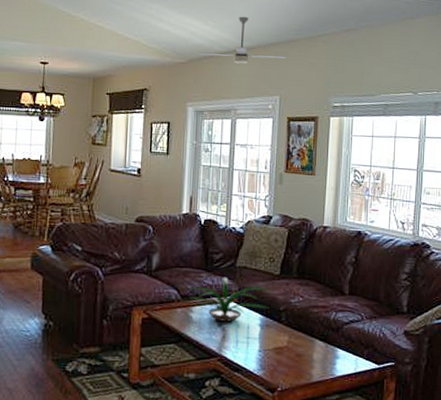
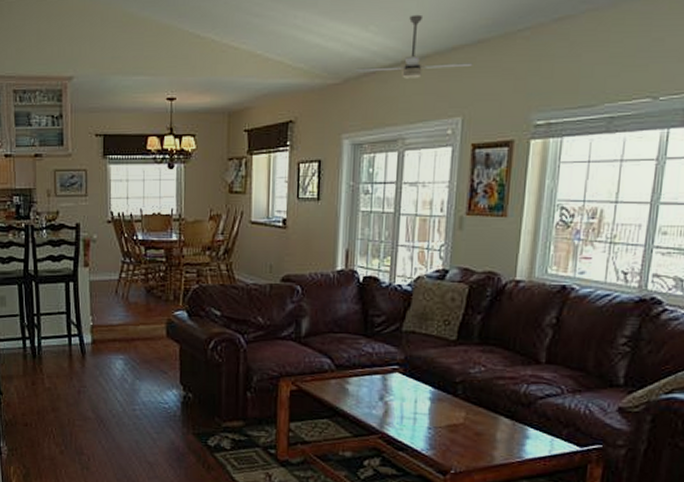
plant: present [186,277,271,322] -> none [341,343,445,395]

